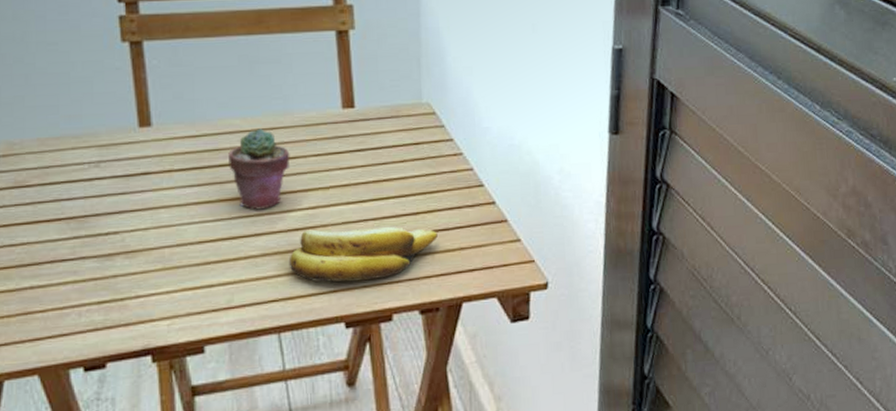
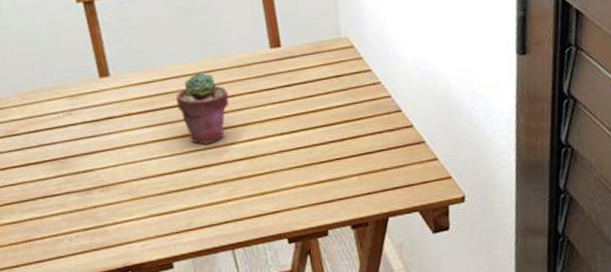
banana: present [288,226,438,282] -> none [235,152,363,204]

